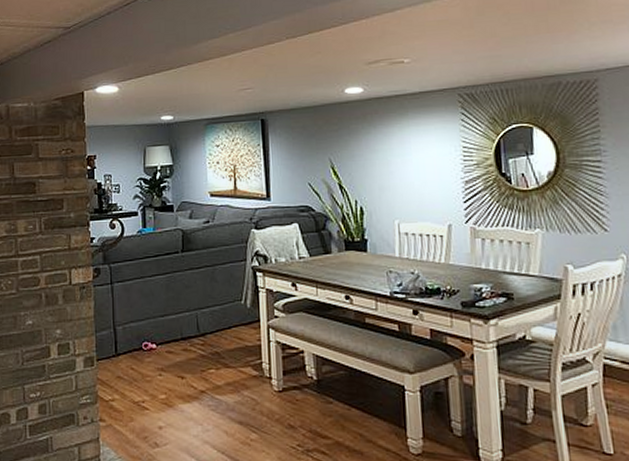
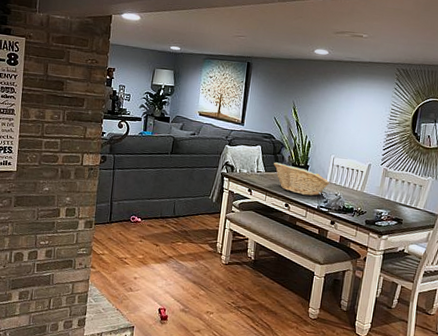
fruit basket: none [319,241,401,280] -> present [273,162,330,196]

